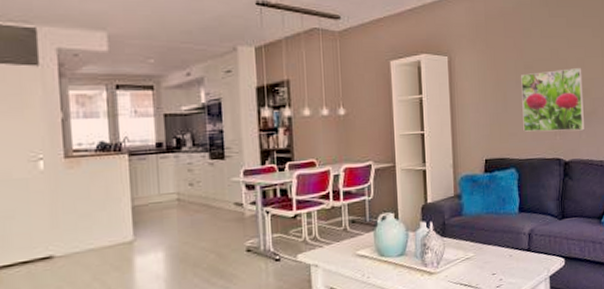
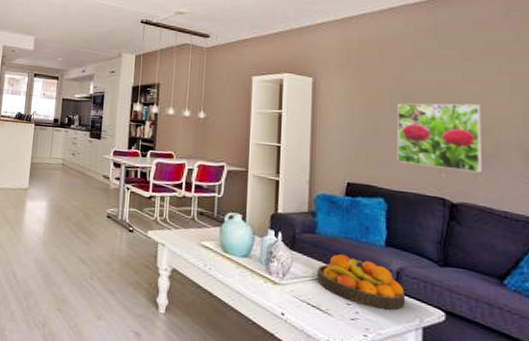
fruit bowl: none [466,229,537,271] -> present [317,254,406,310]

